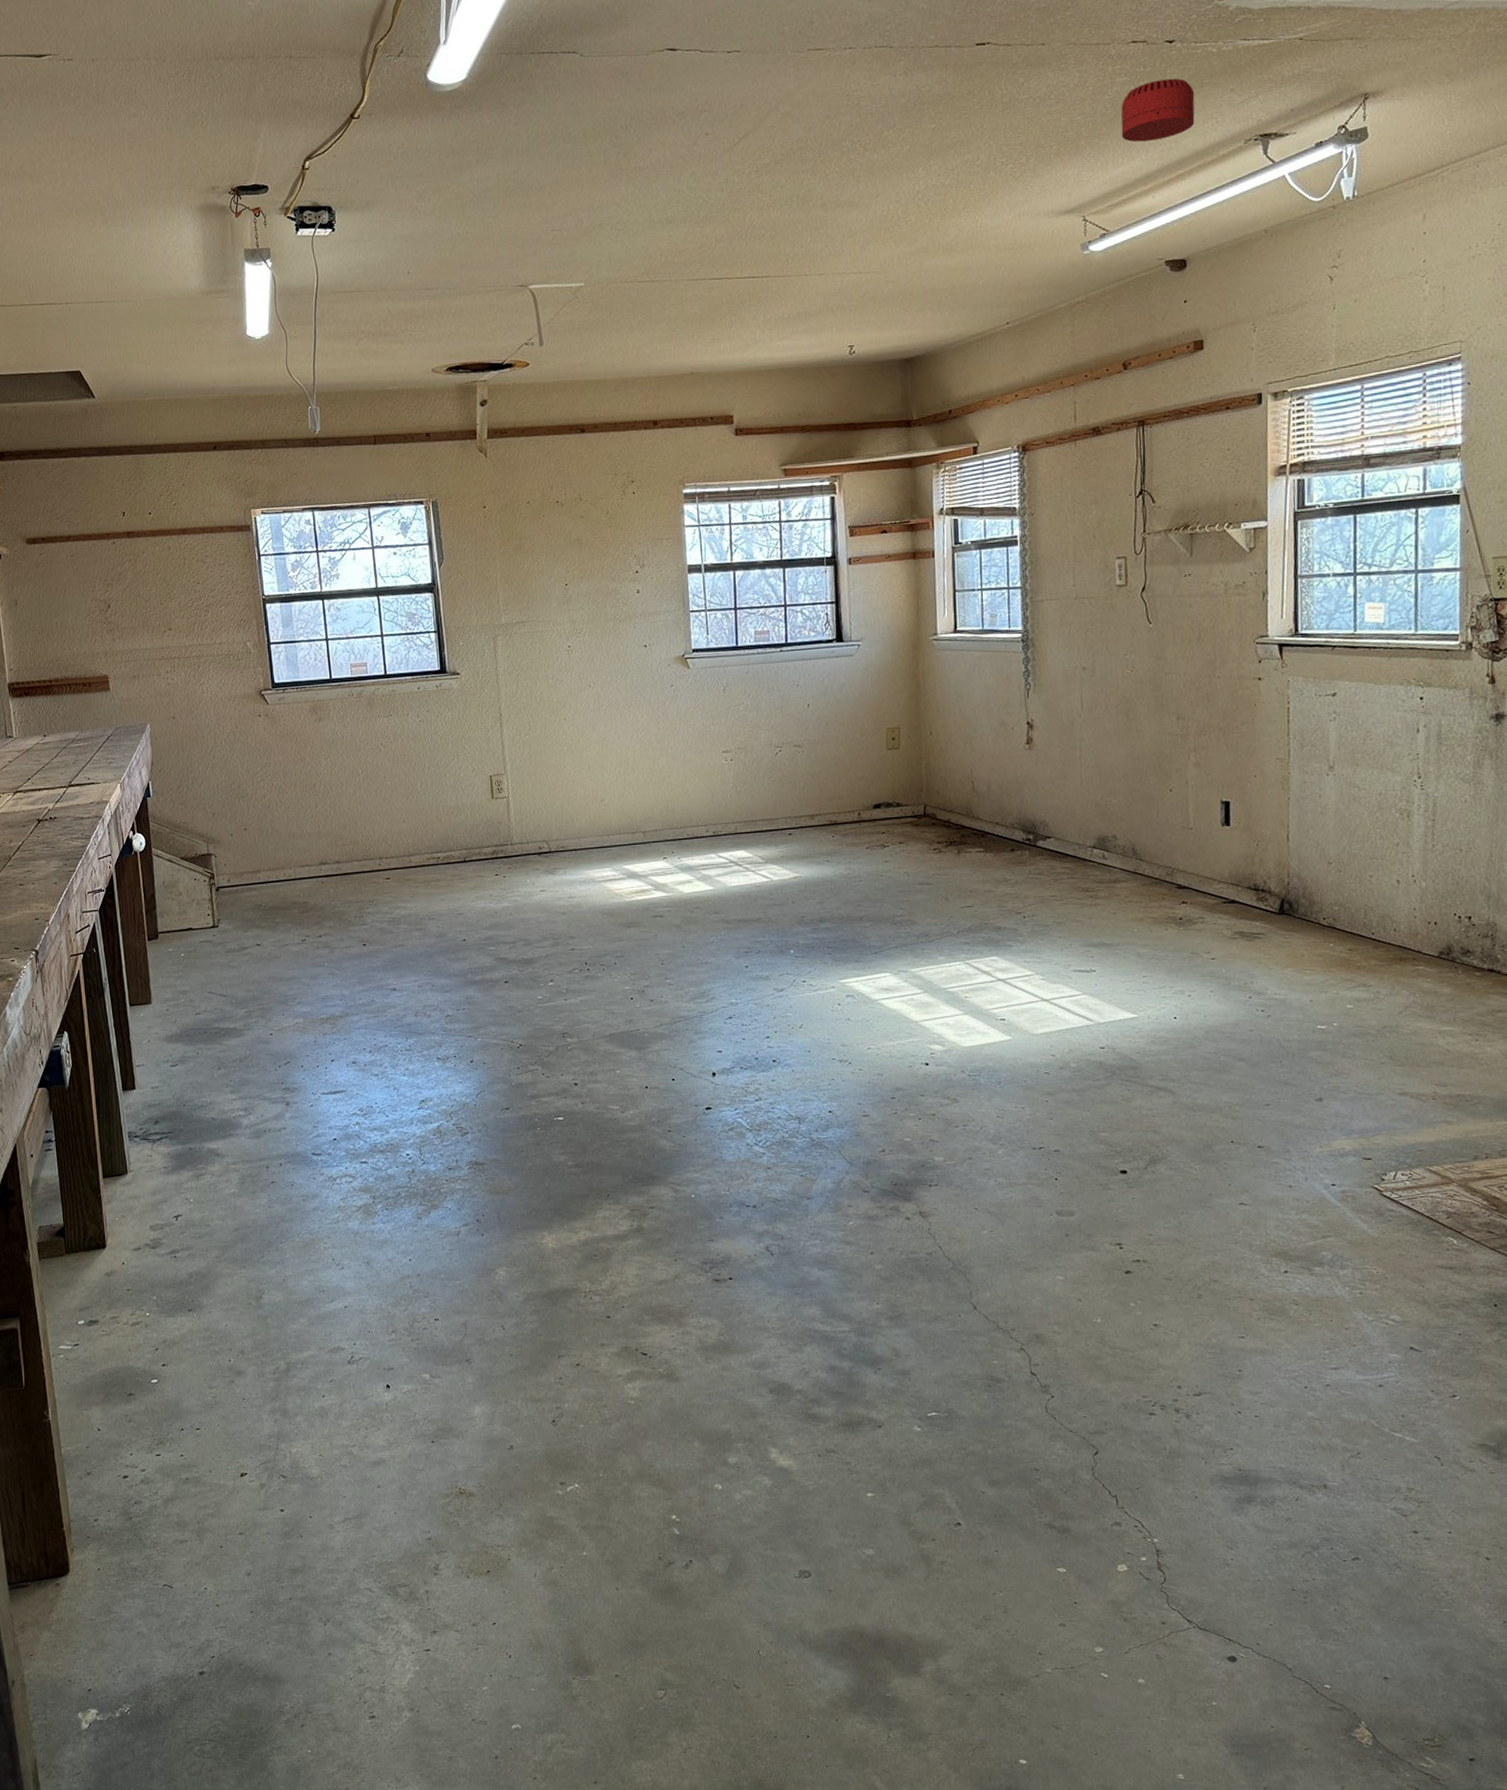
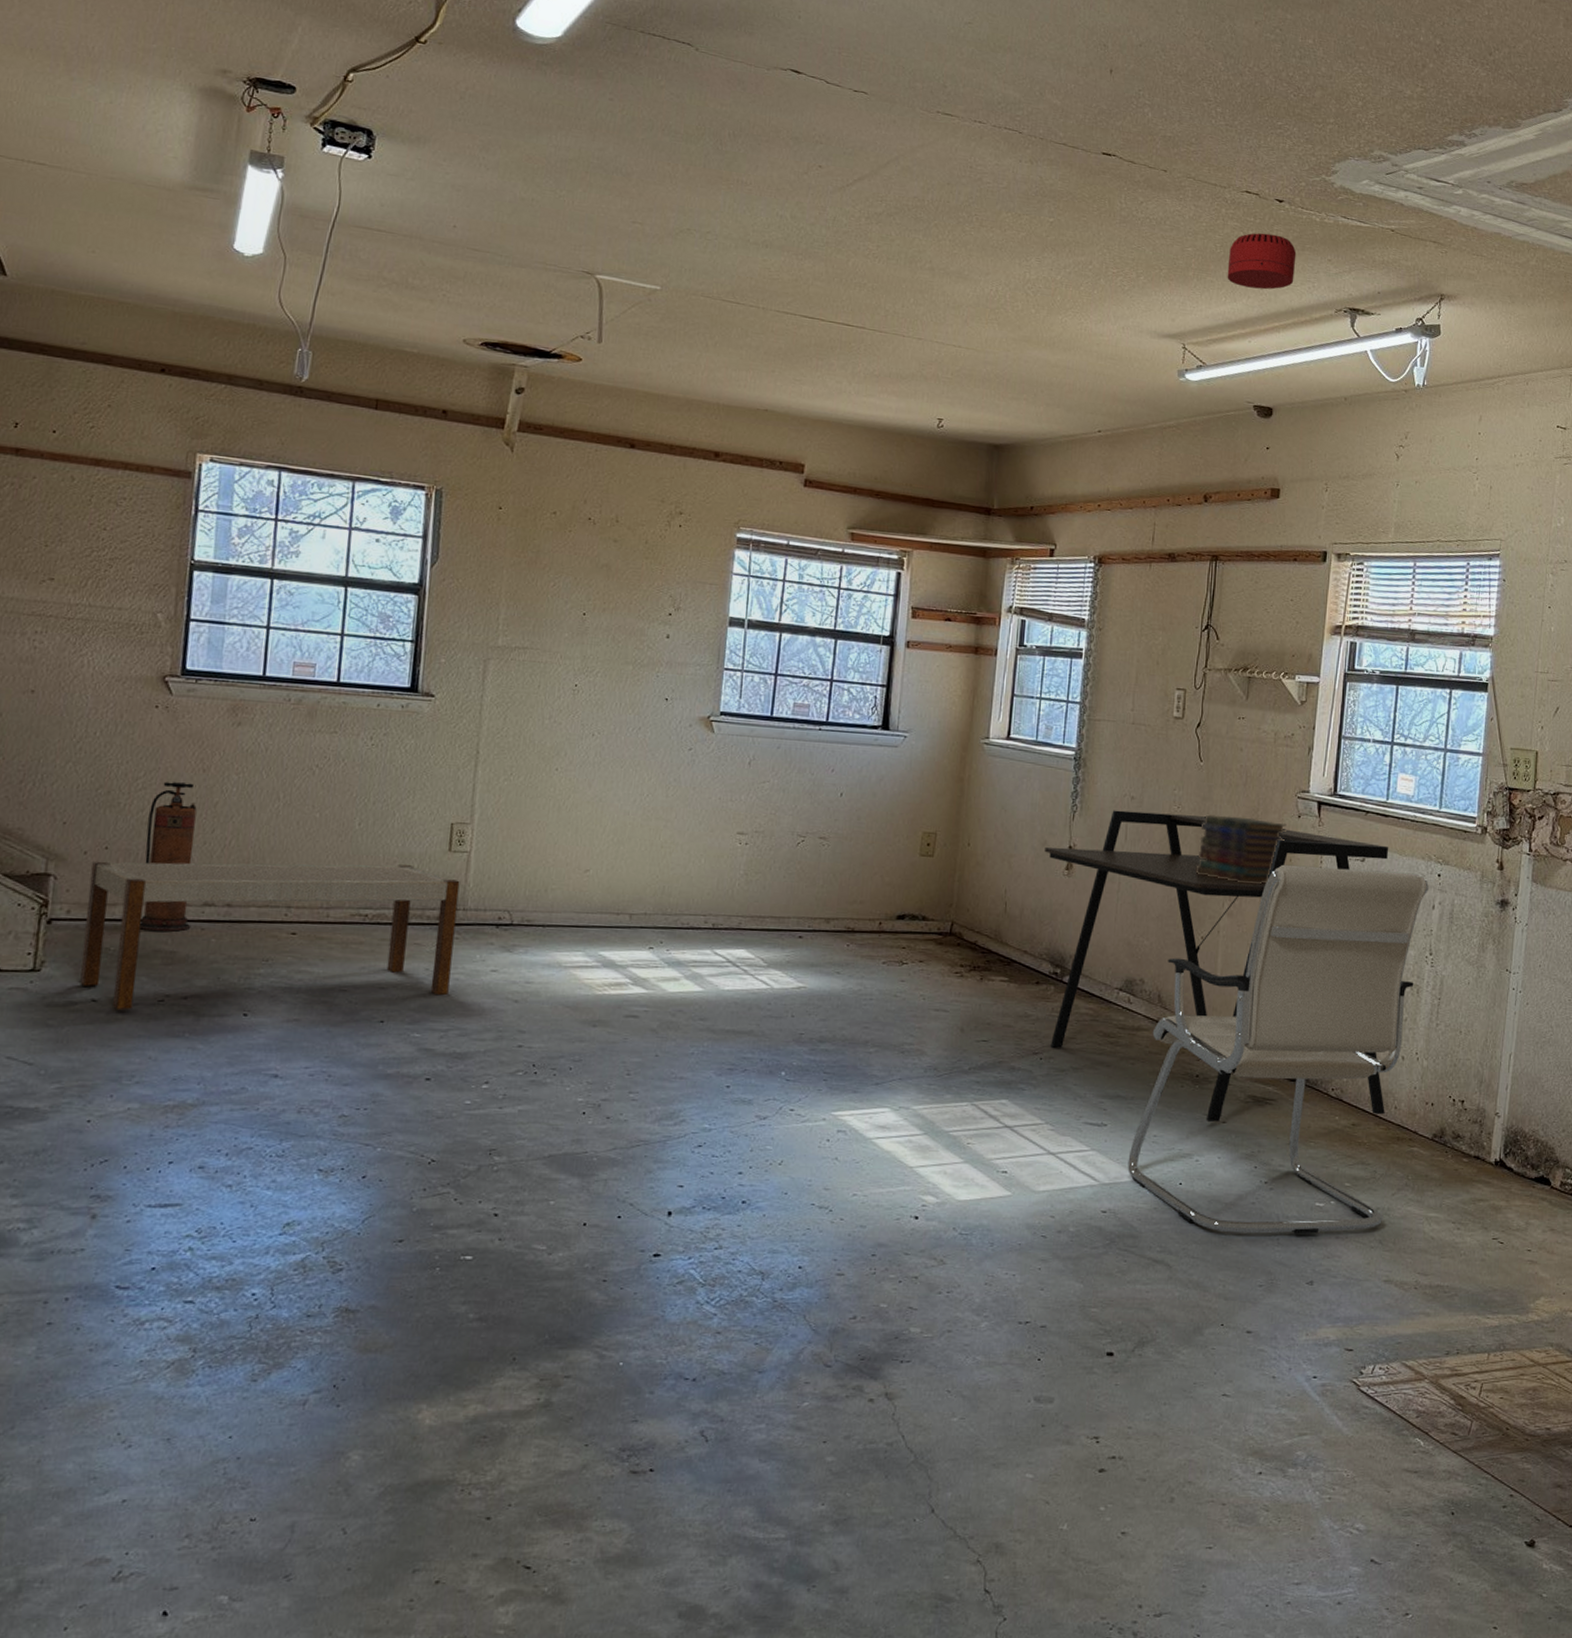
bench: none [238,814,510,951] -> present [80,861,460,1011]
fire extinguisher: none [269,771,315,888] -> present [139,781,197,932]
desk: none [1003,675,1384,960] -> present [1044,810,1389,1123]
office chair: none [1120,700,1412,1059] -> present [1128,864,1430,1235]
book stack: none [1156,669,1247,733] -> present [1195,815,1287,884]

